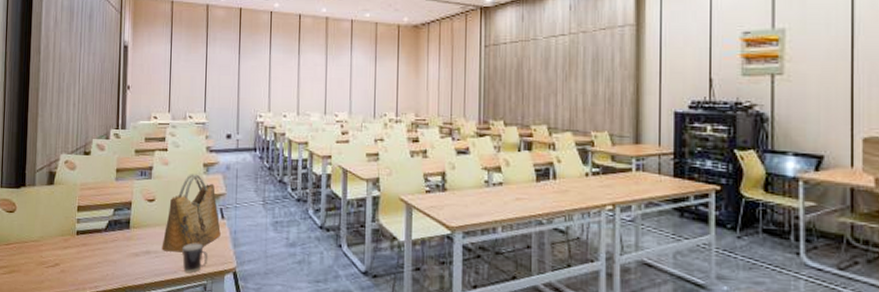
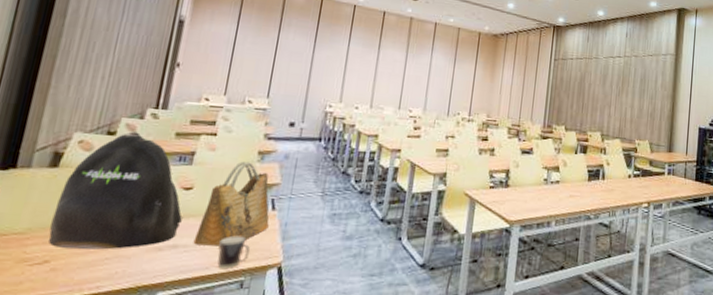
backpack: none [56,151,150,255] -> present [49,131,183,250]

